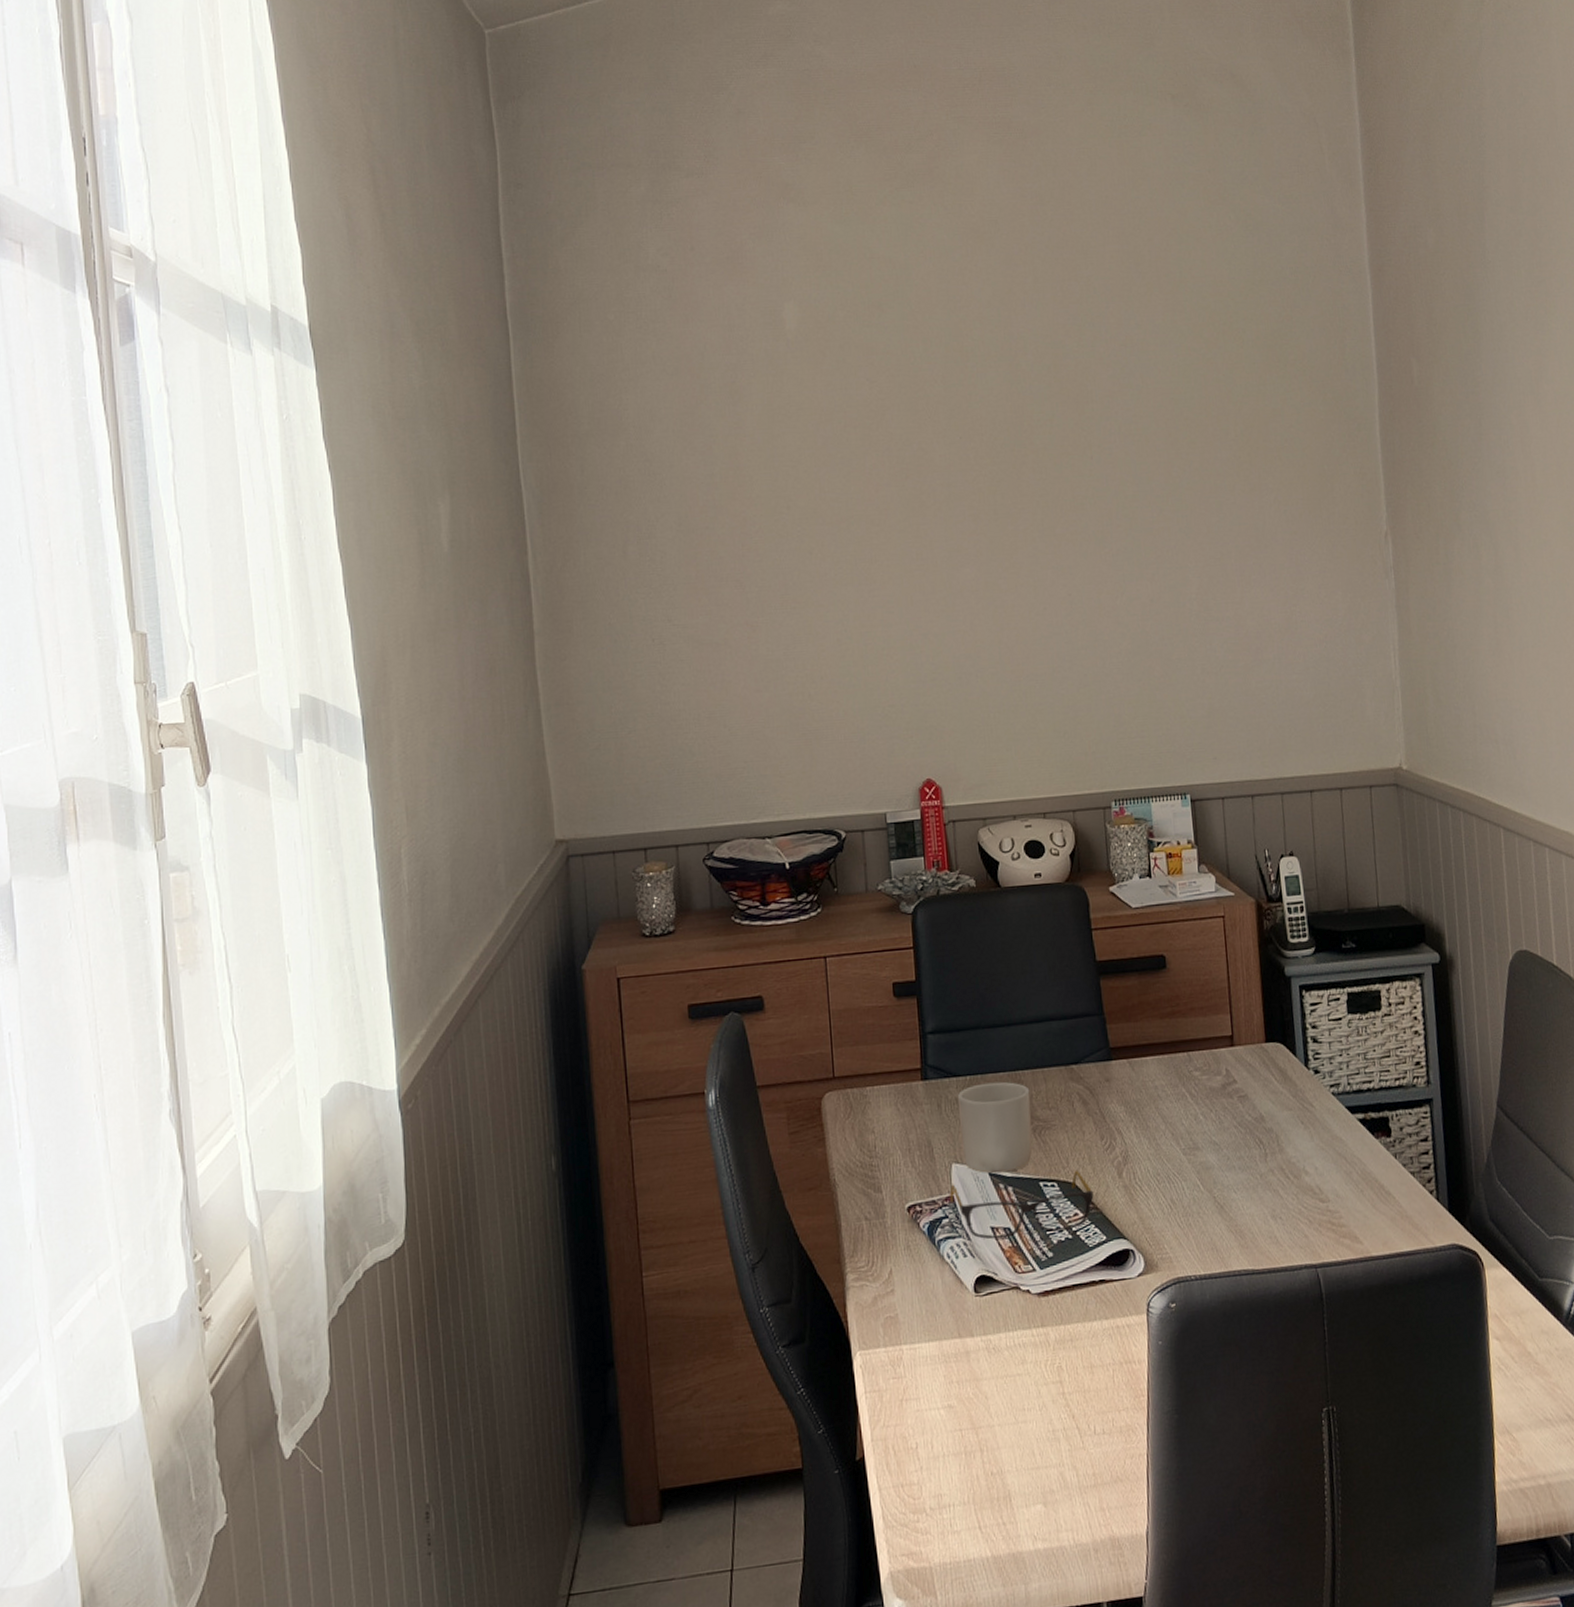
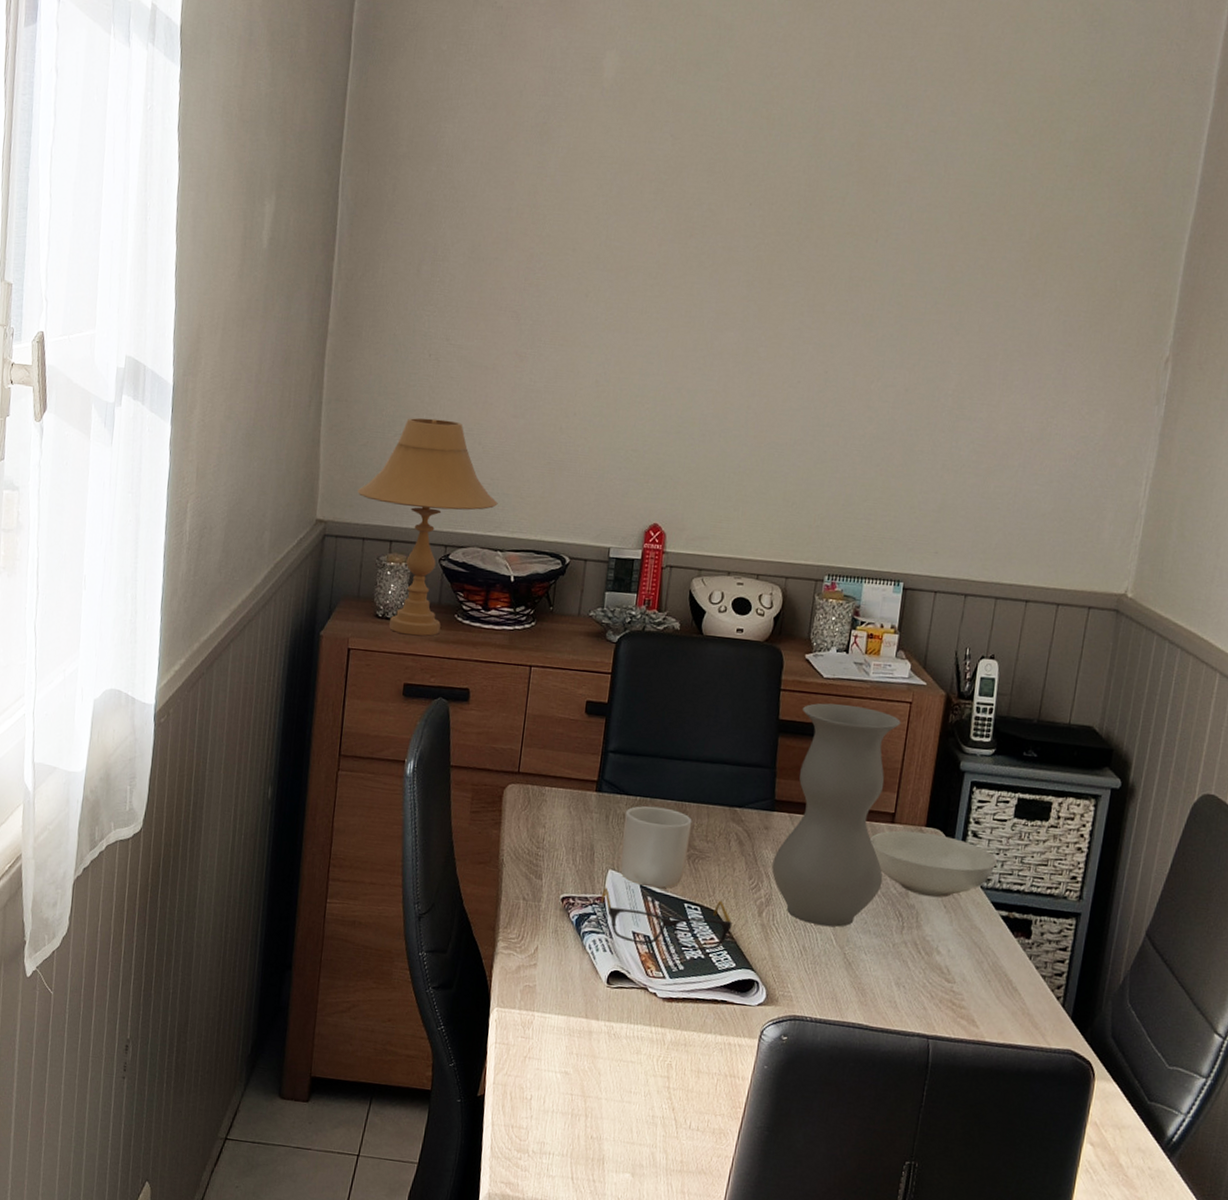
lamp: none [597,706,757,950] -> present [357,417,498,637]
vase: none [1118,930,1236,1173] -> present [771,703,901,927]
bowl: none [1214,1048,1343,1117] -> present [870,830,998,898]

